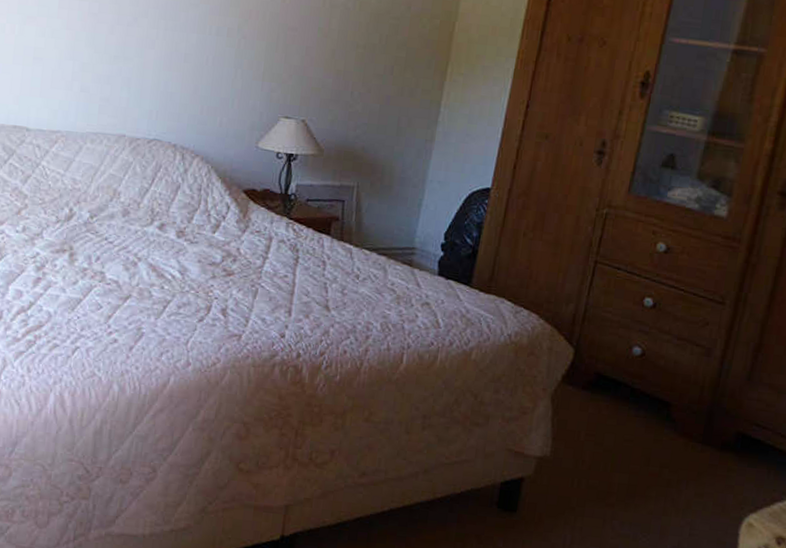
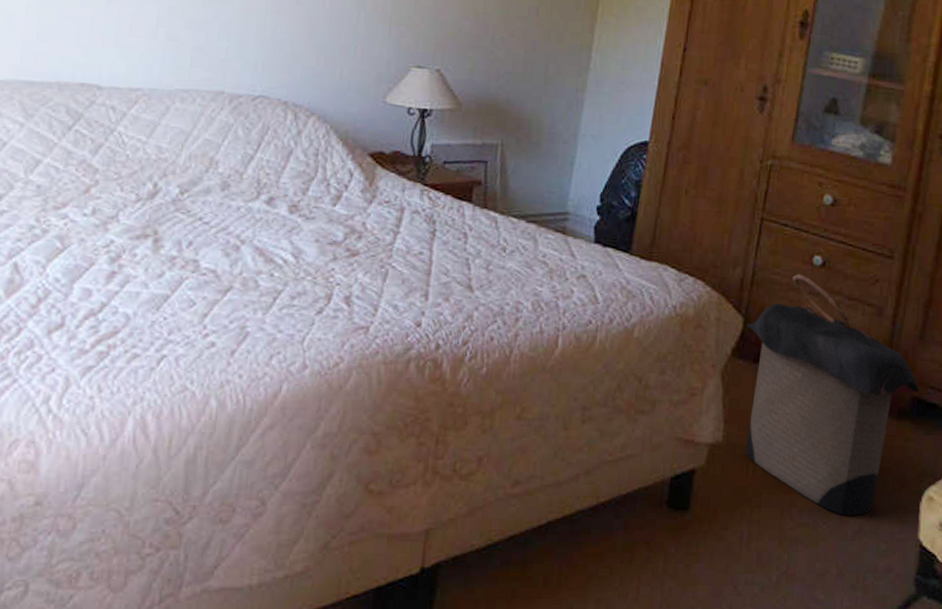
laundry hamper: none [571,313,746,533] -> present [745,274,921,516]

